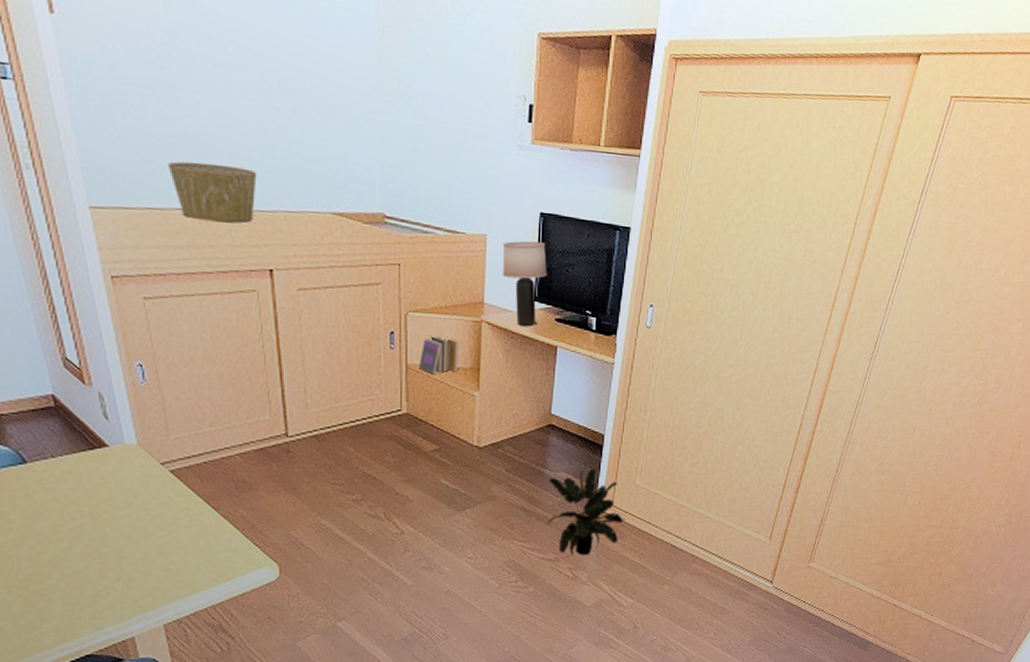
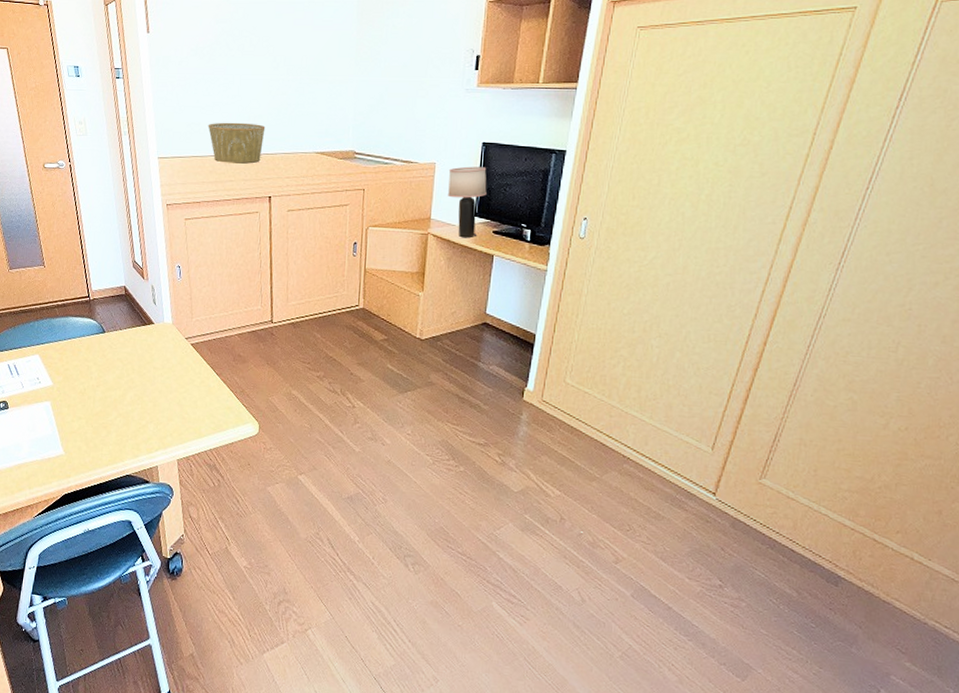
books: present [418,336,458,375] -> none [374,246,408,278]
potted plant: present [547,468,626,556] -> none [479,364,555,444]

